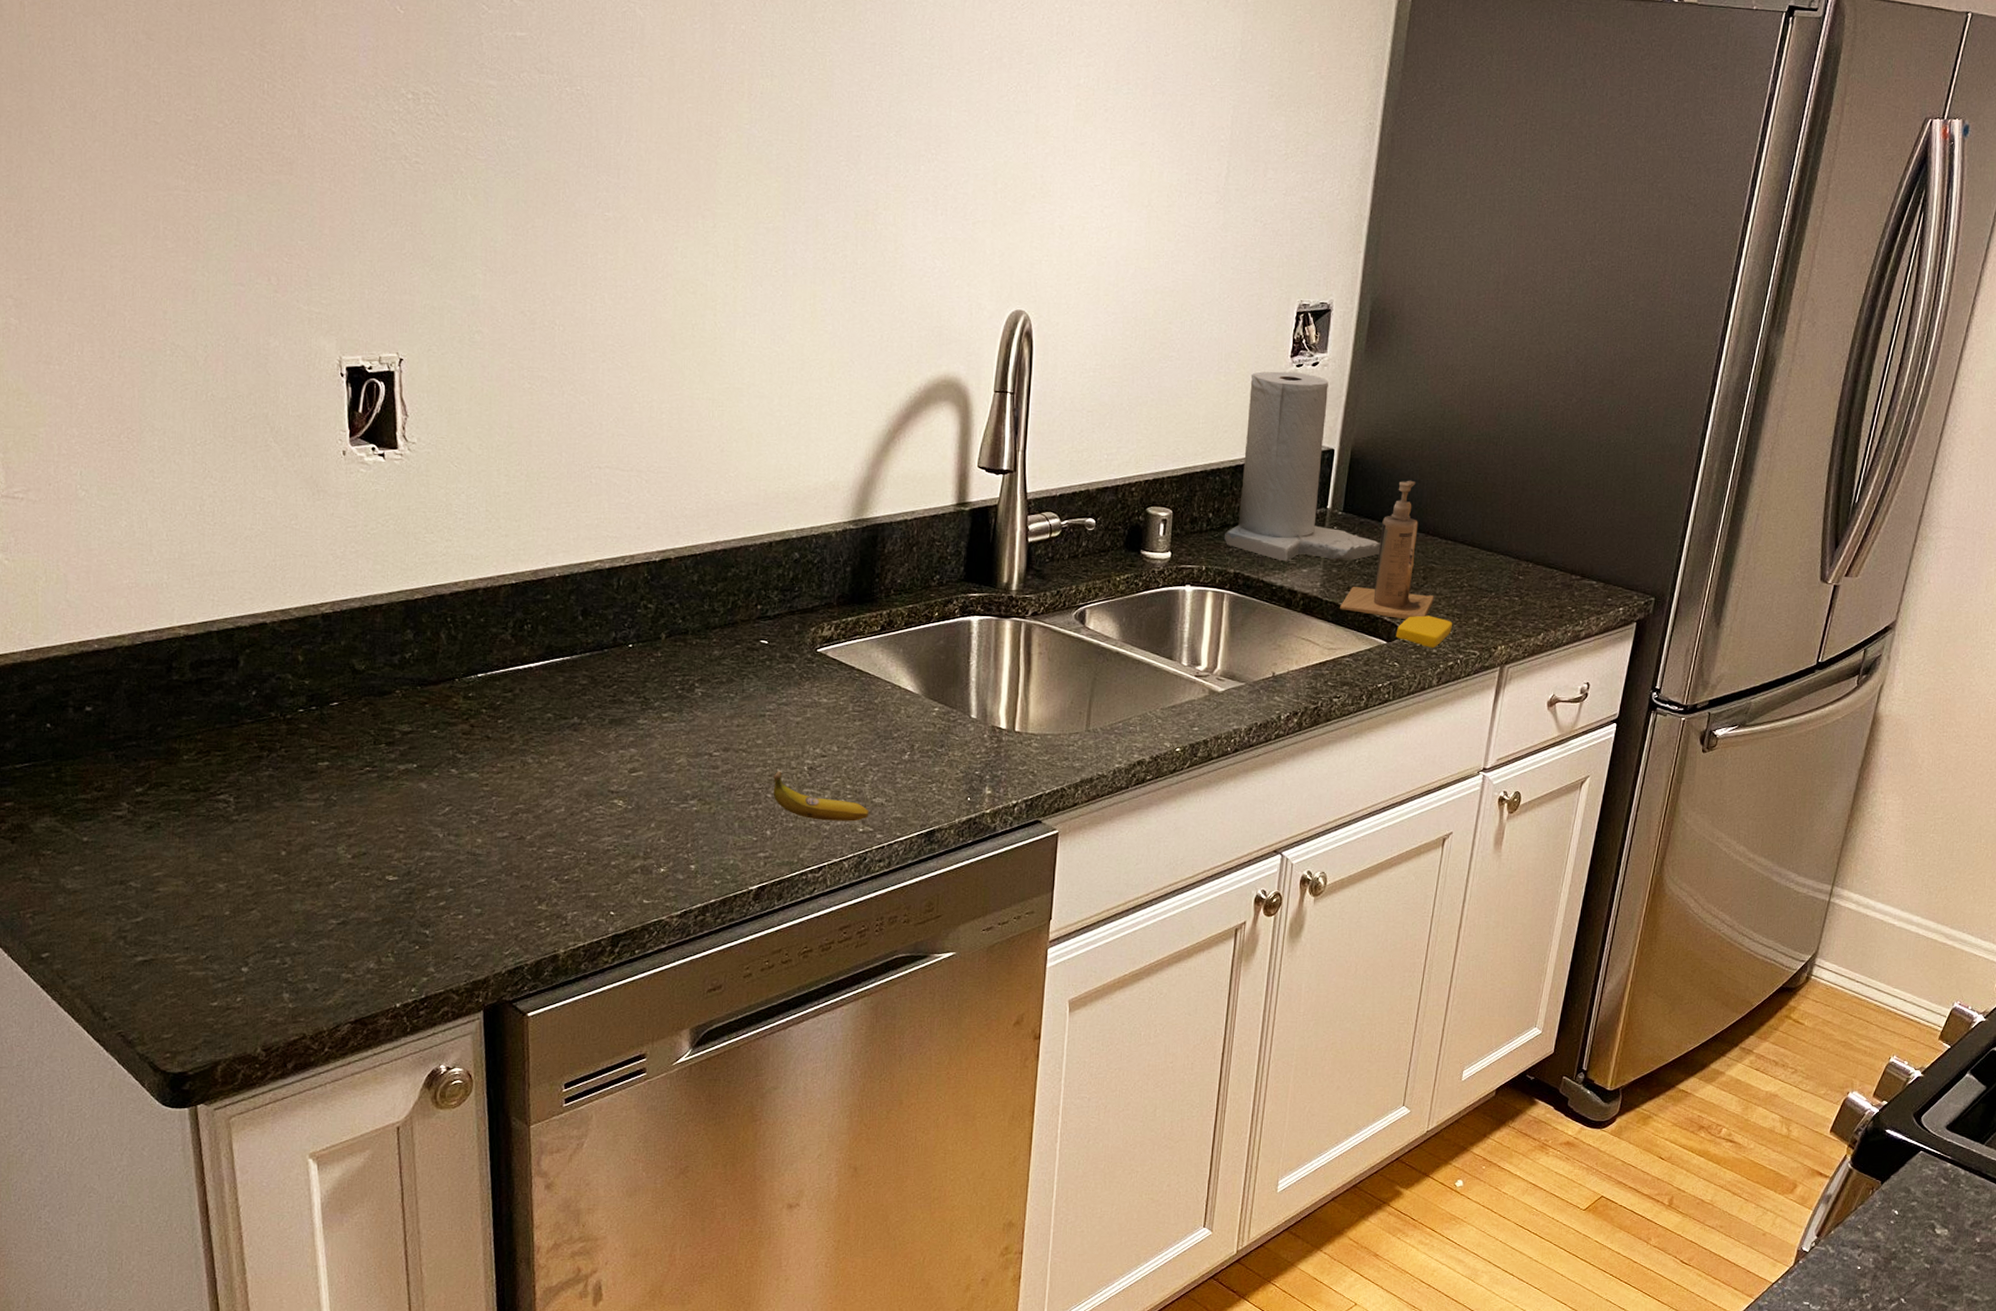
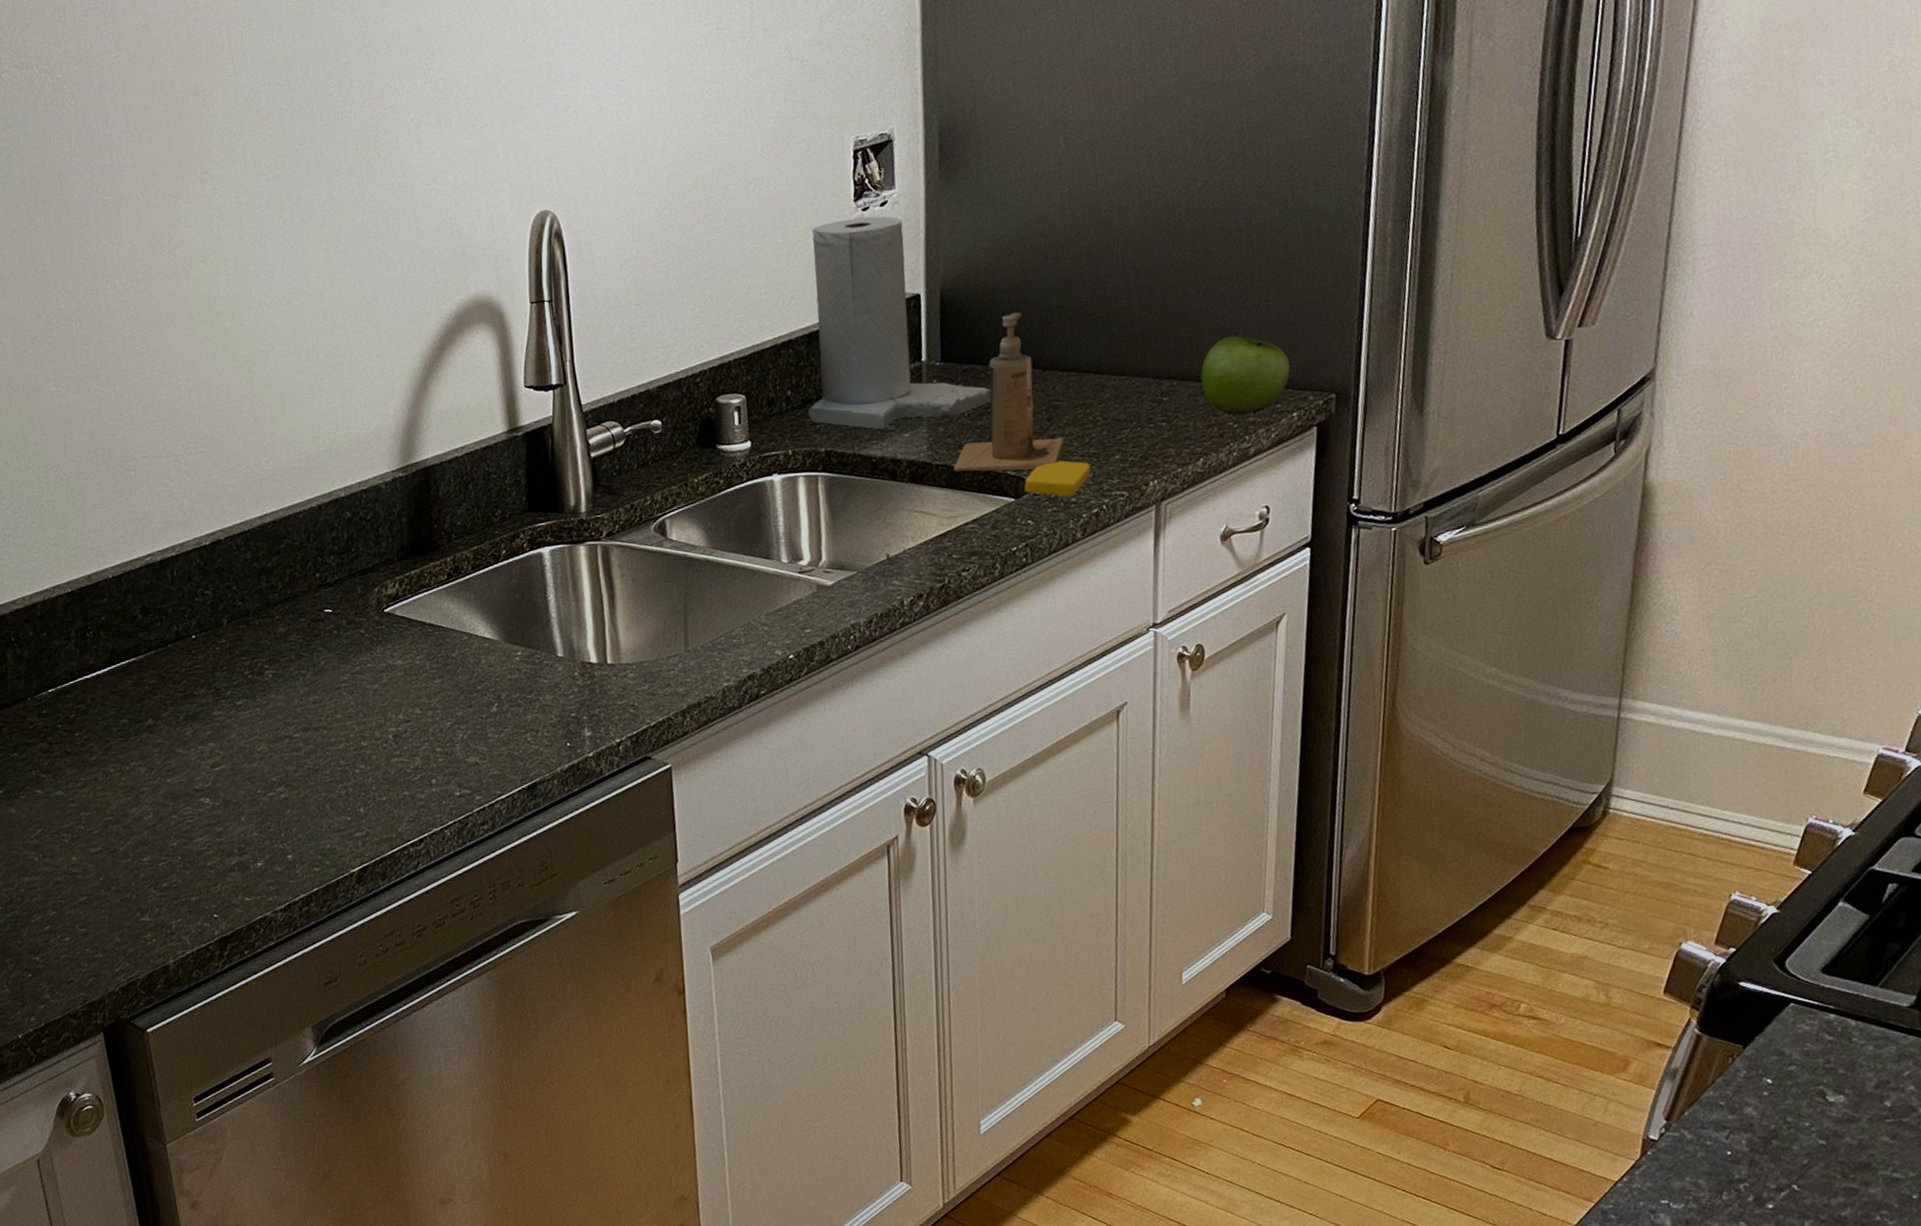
fruit: present [773,770,869,822] -> none [358,743,464,790]
fruit: none [1551,533,1623,602] -> present [1200,335,1290,415]

